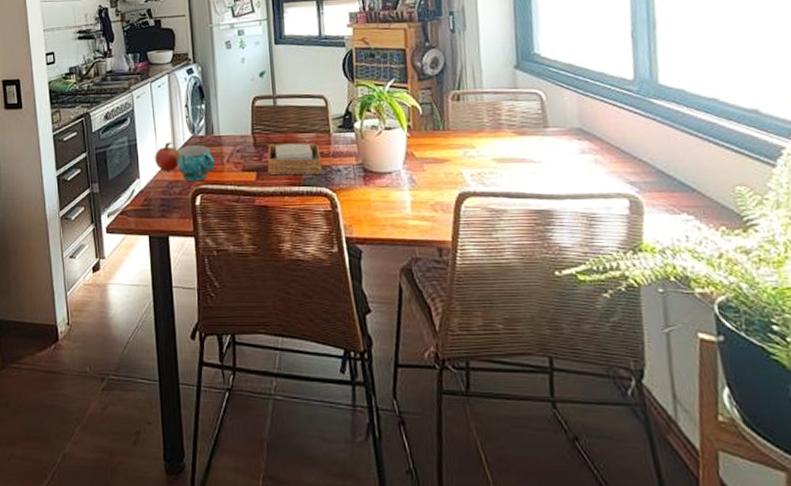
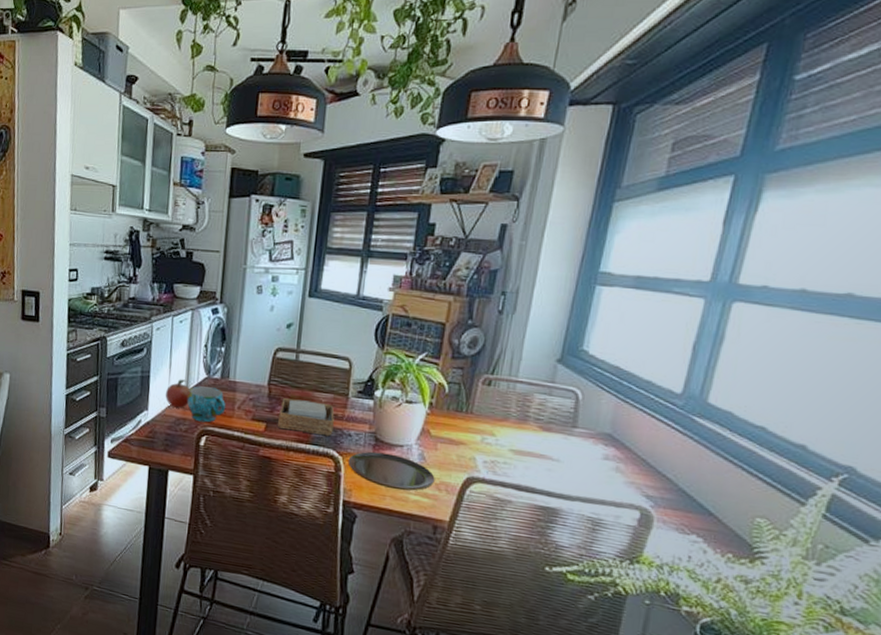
plate: none [342,182,429,218] -> present [347,451,435,491]

